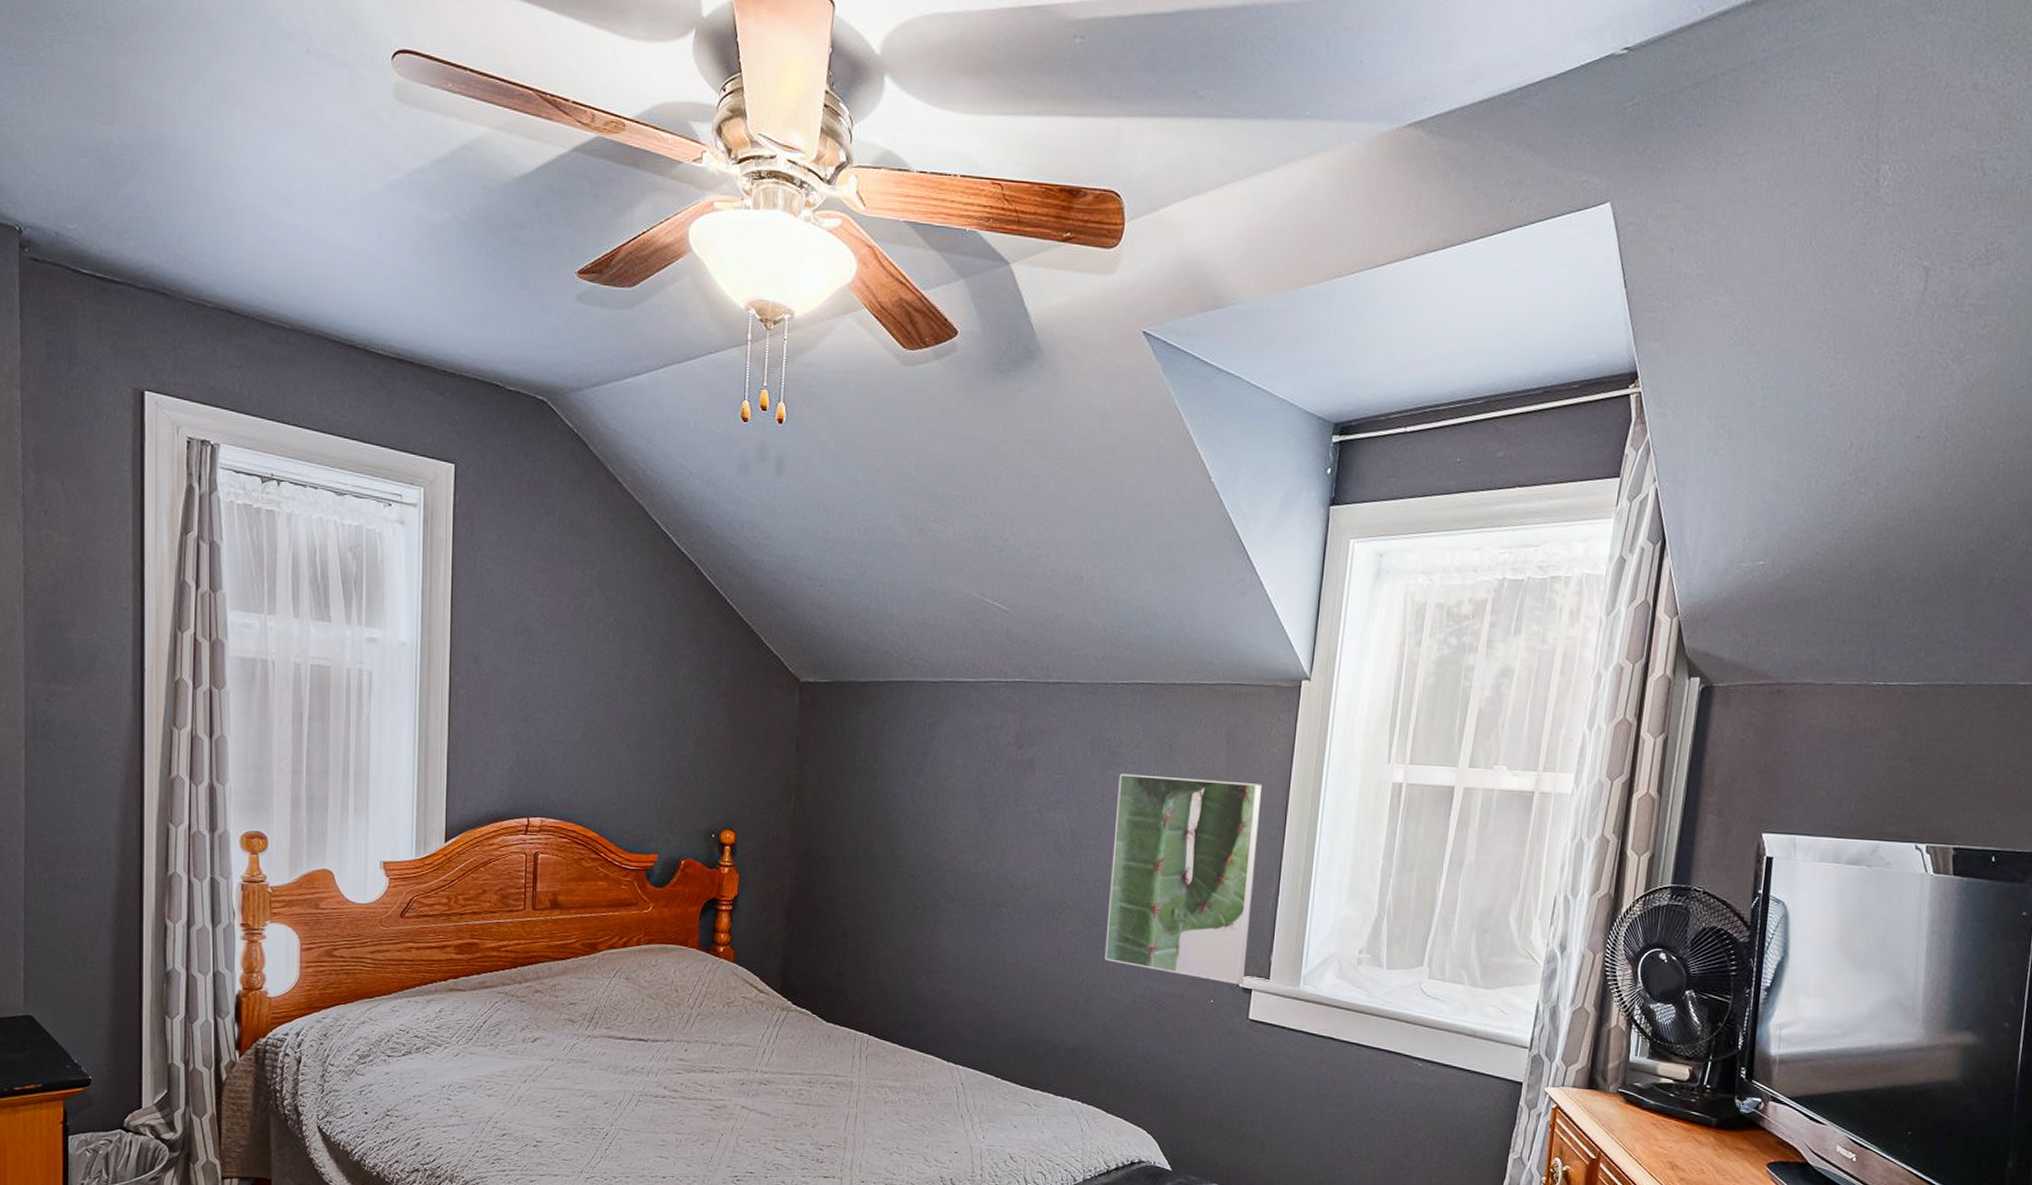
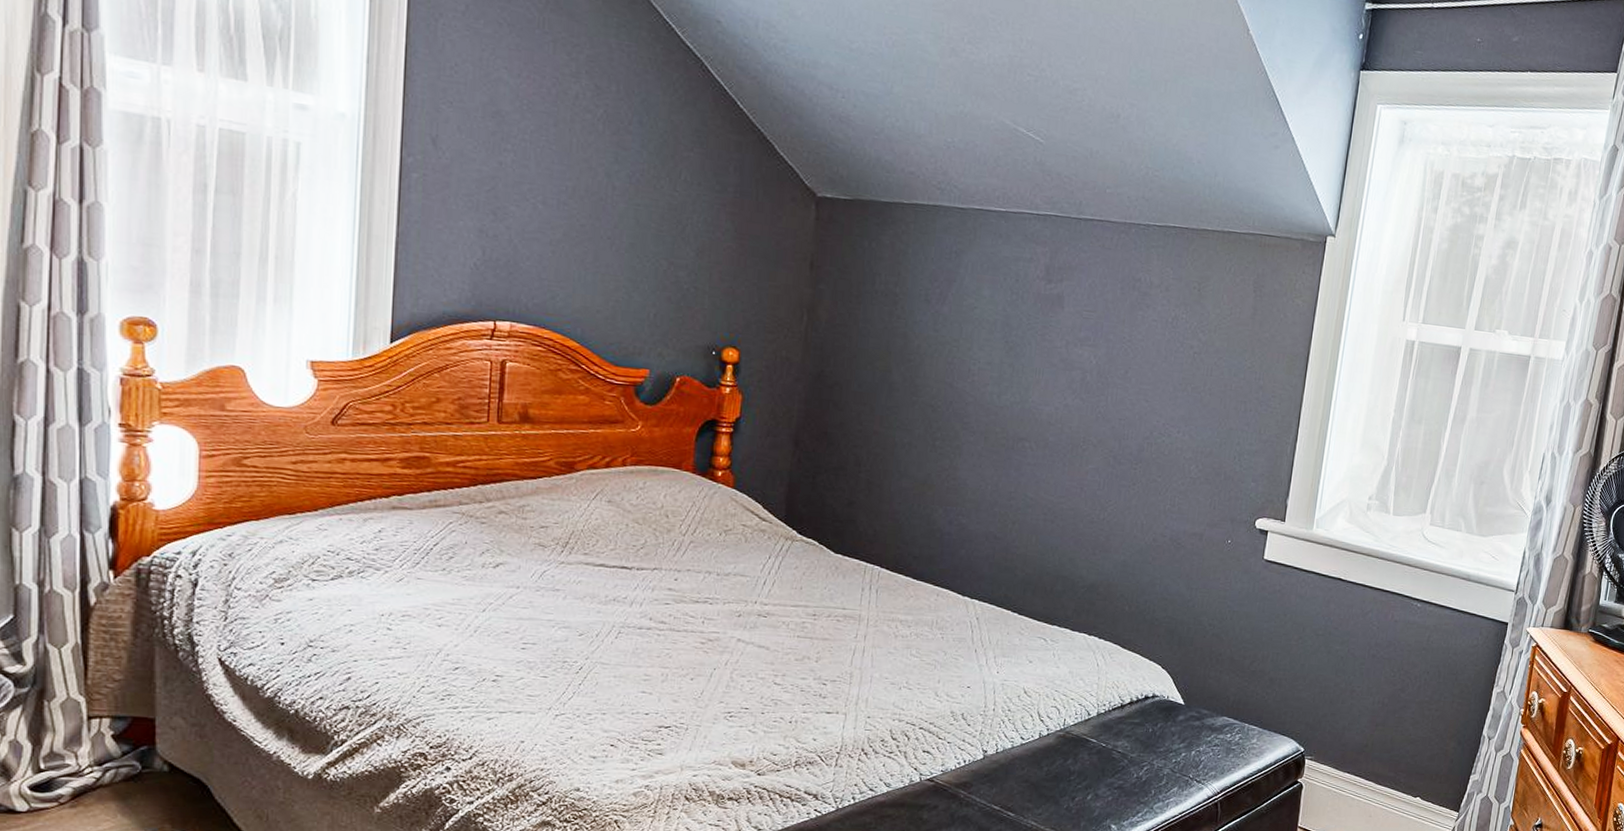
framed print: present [1104,773,1263,984] -> none [1126,314,1286,526]

